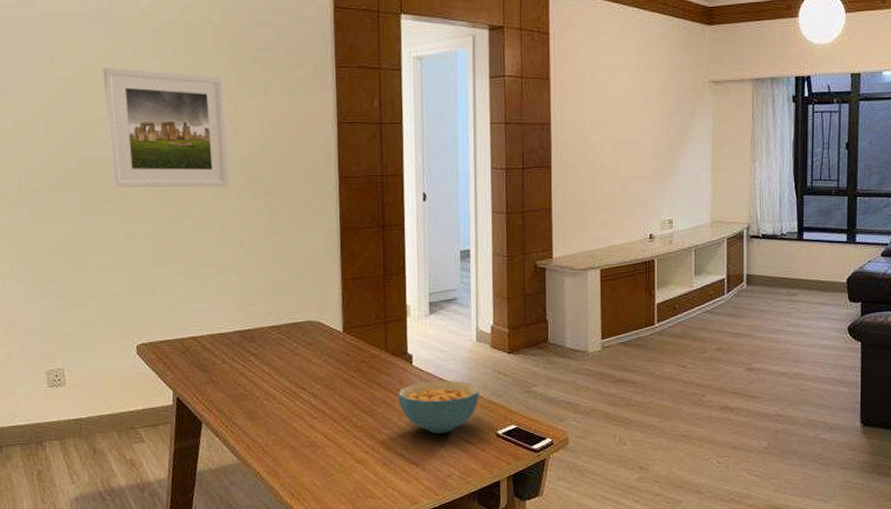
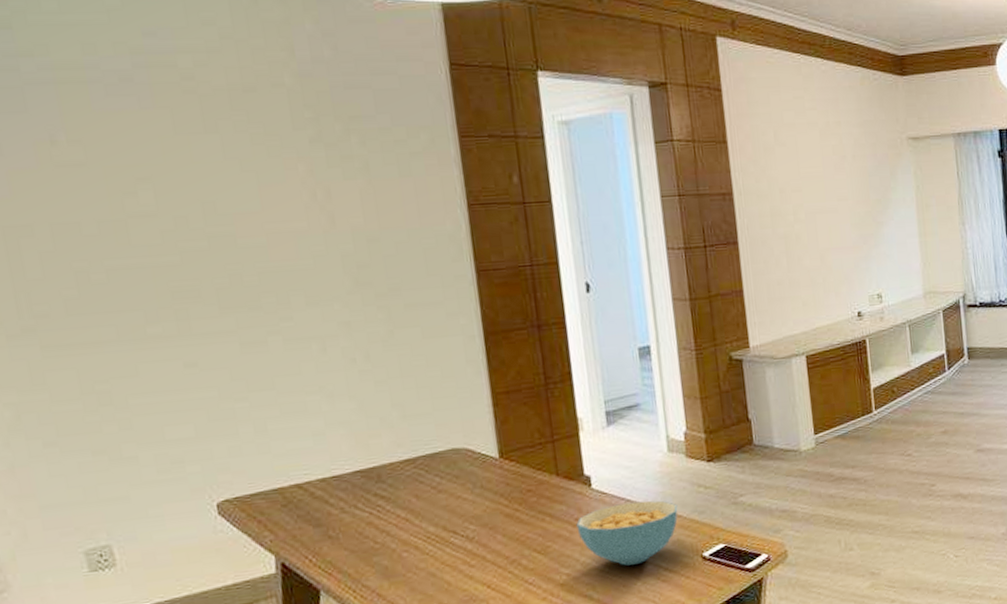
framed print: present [102,68,230,188] -> none [130,148,330,303]

